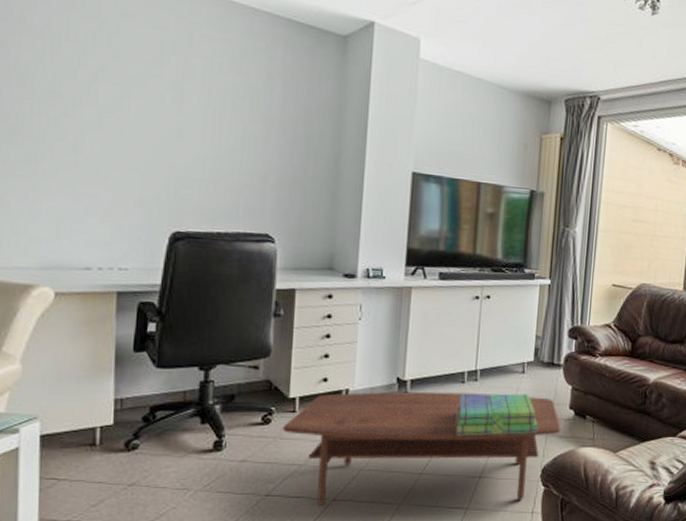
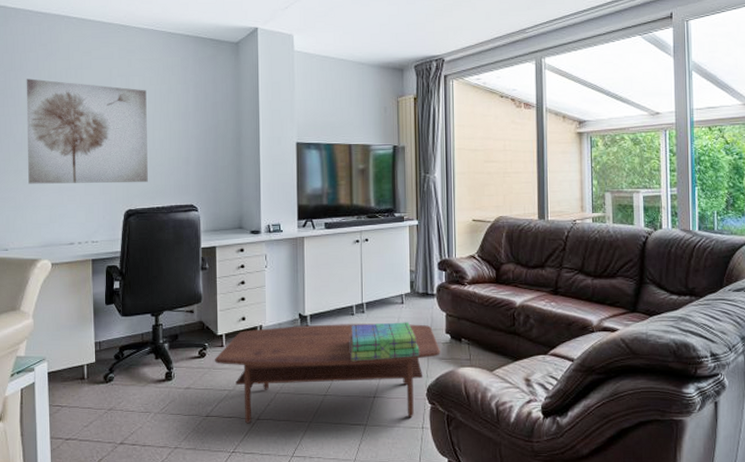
wall art: none [25,36,214,200] -> present [26,78,148,184]

